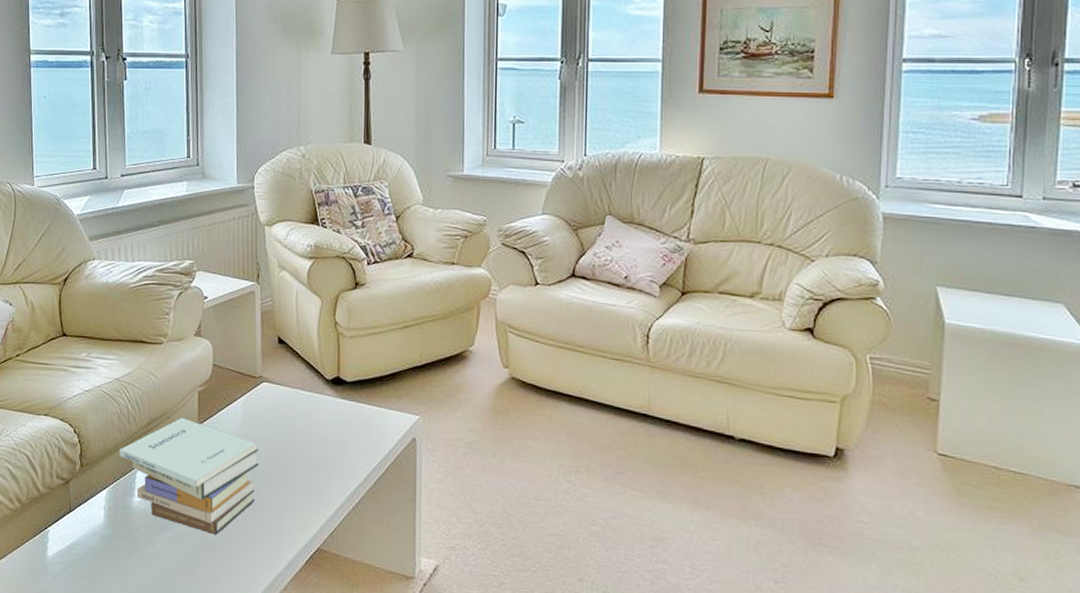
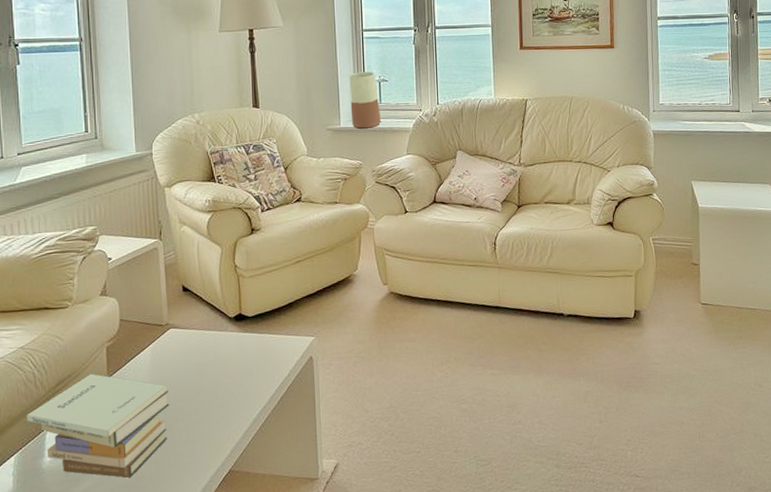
vase: none [477,110,513,178] -> present [349,71,381,129]

